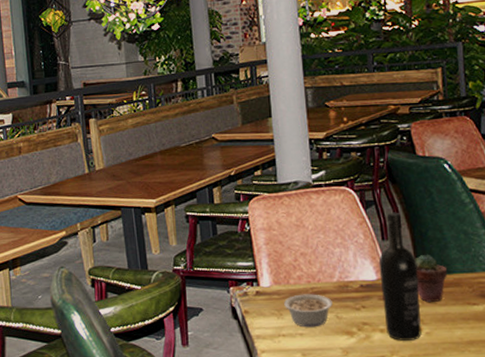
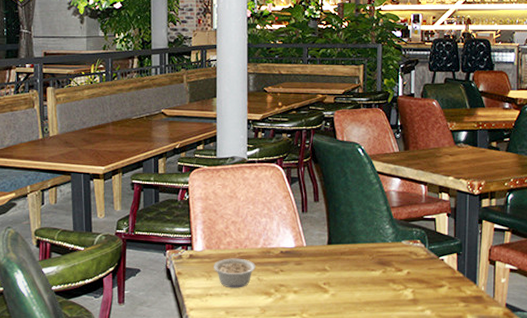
wine bottle: present [378,212,422,341] -> none [297,188,329,301]
potted succulent: present [415,255,448,302] -> none [328,227,354,267]

